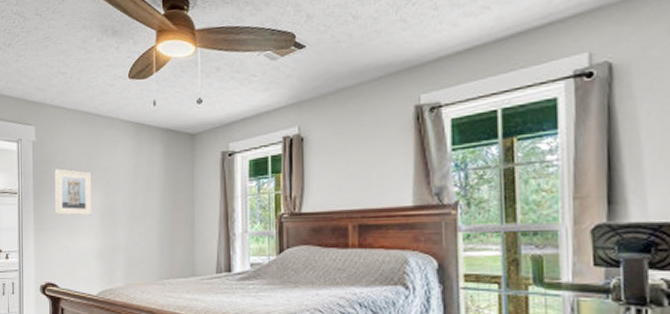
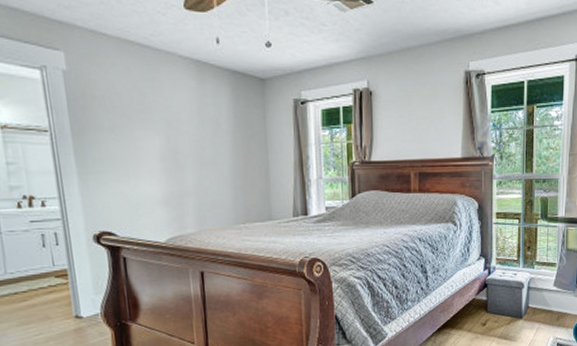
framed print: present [55,169,92,216] -> none [98,105,152,159]

